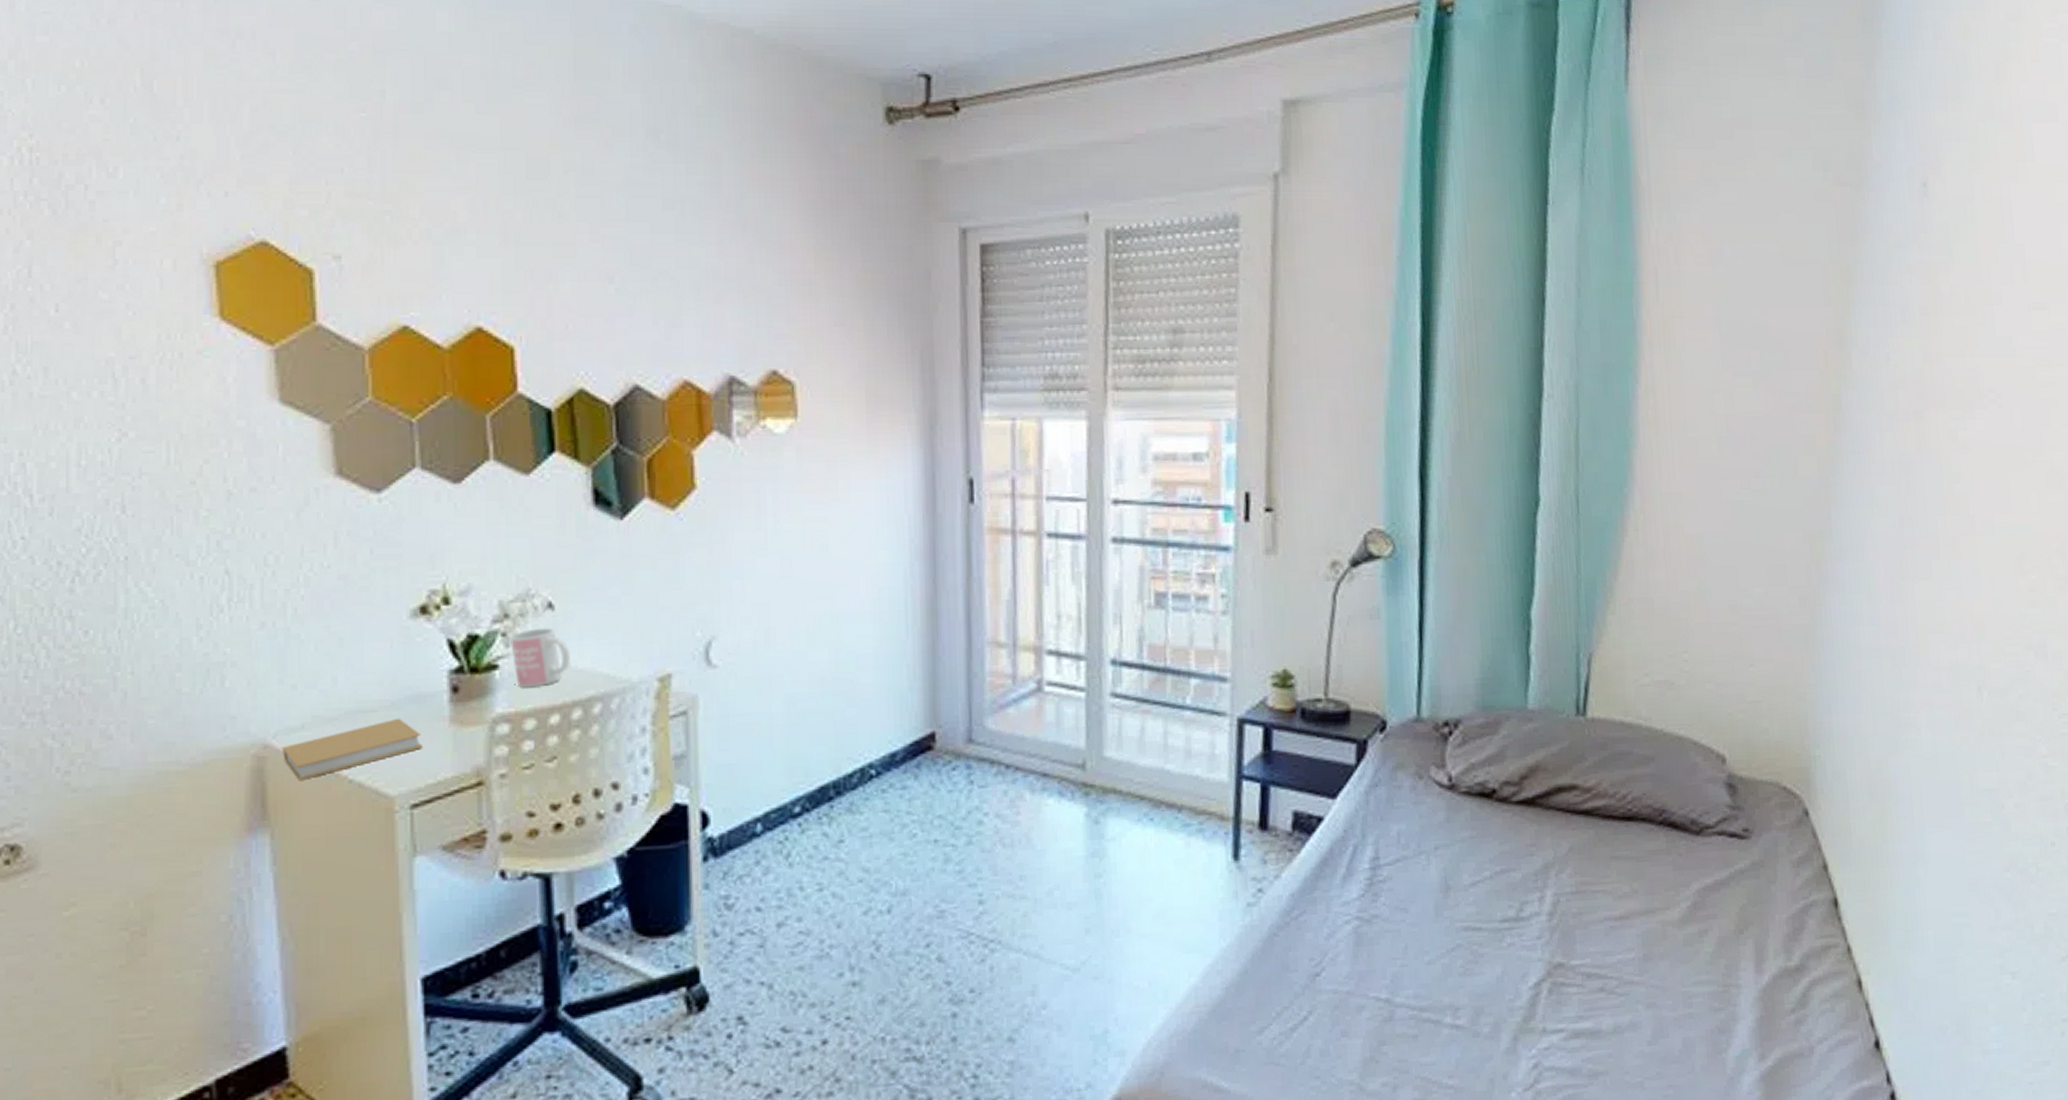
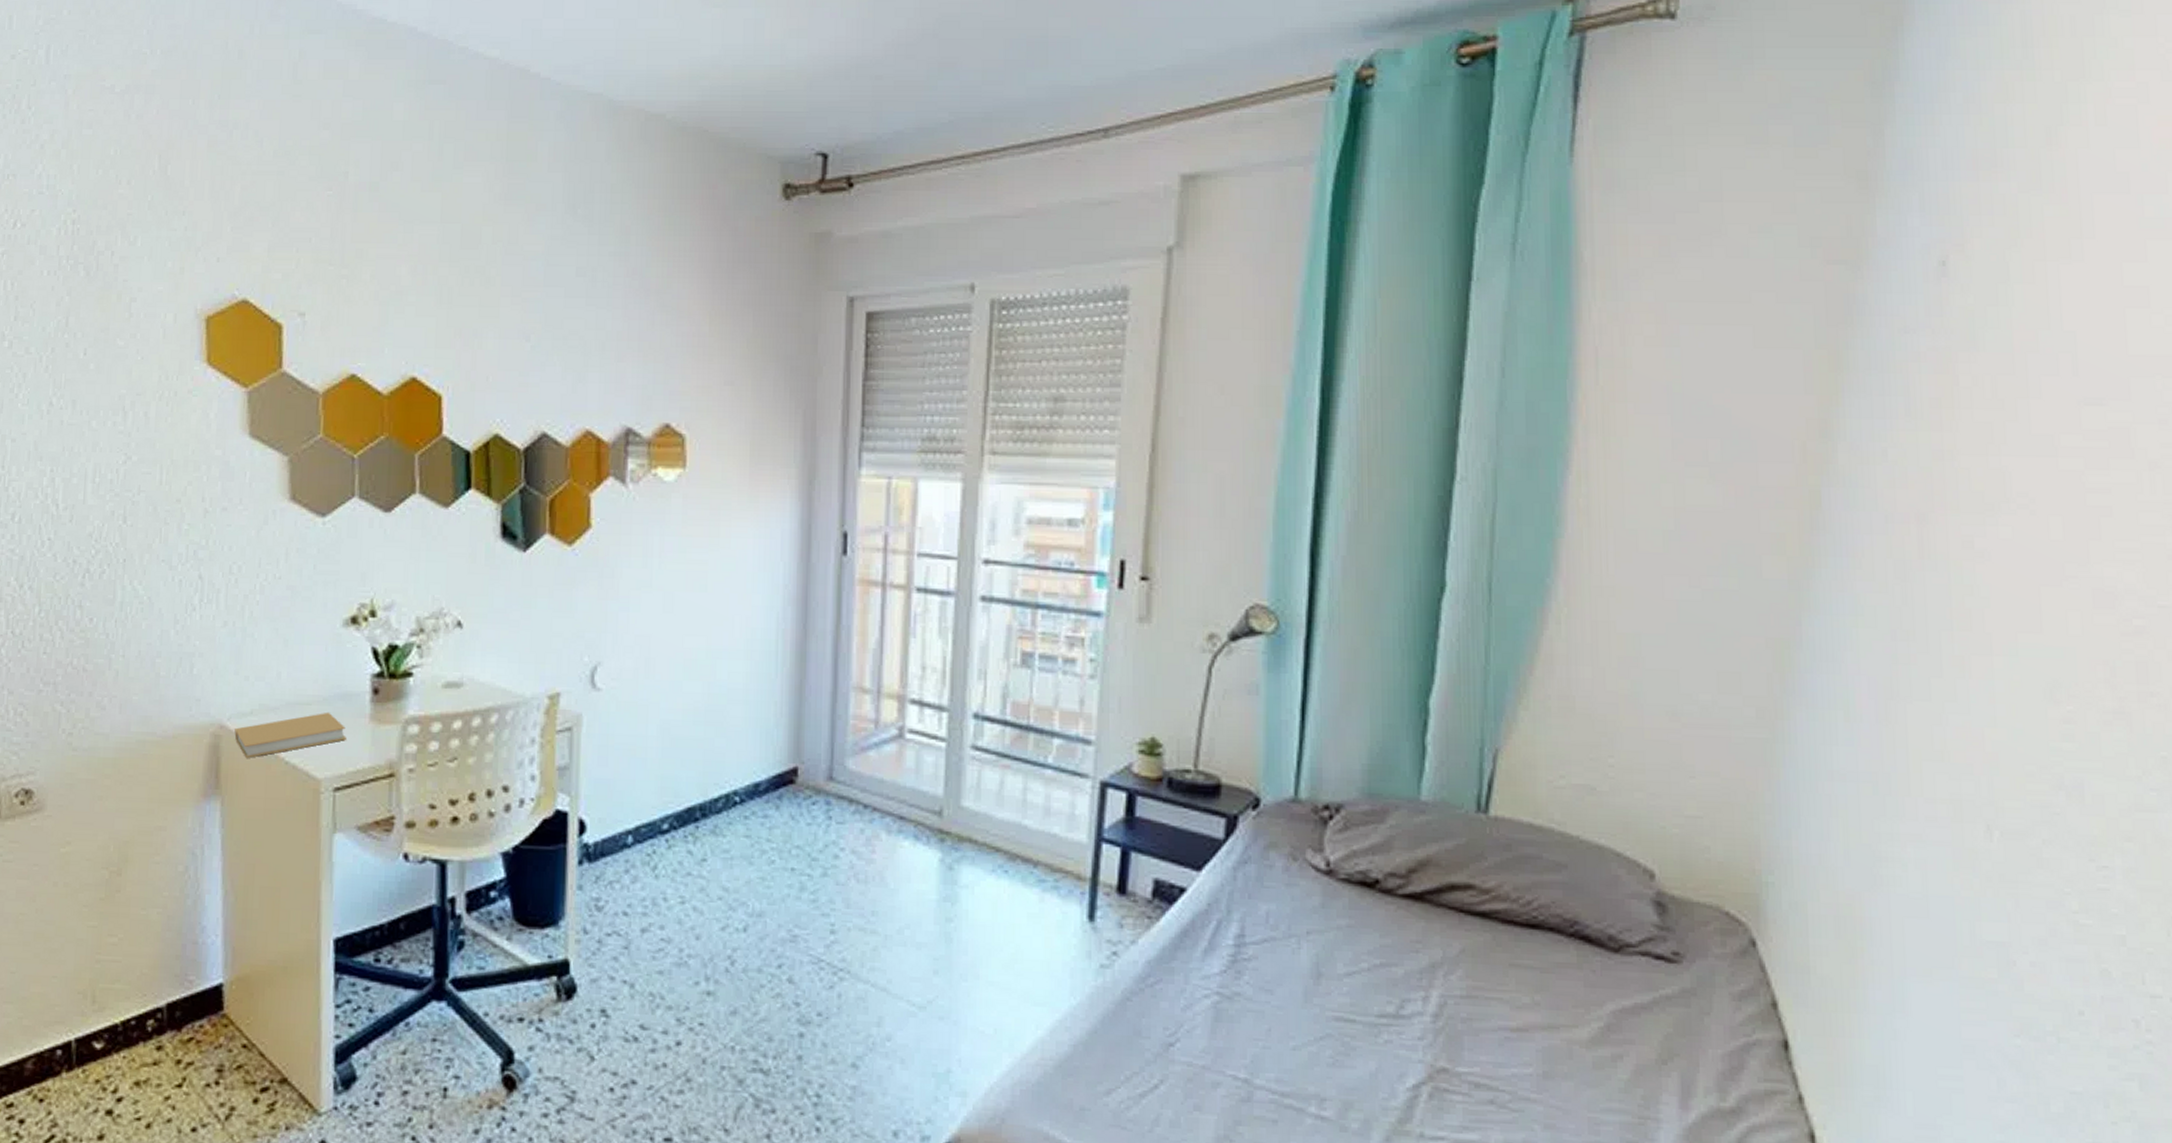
mug: present [510,628,570,688] -> none [424,643,474,695]

